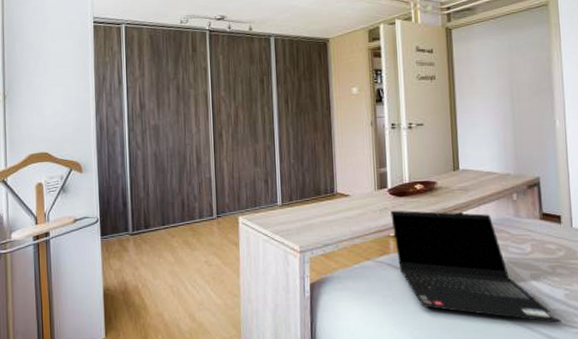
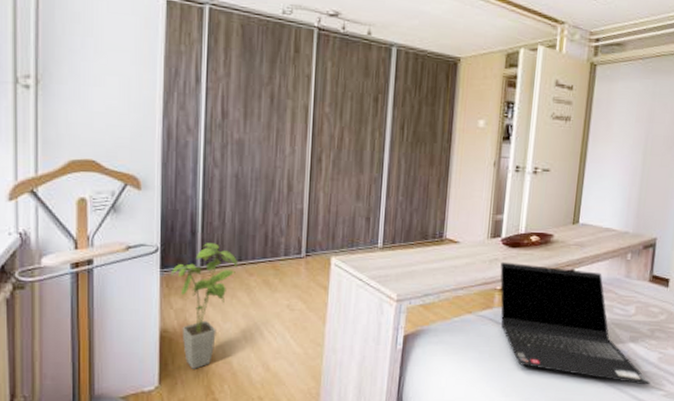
house plant: none [110,212,162,322] -> present [171,243,239,369]

